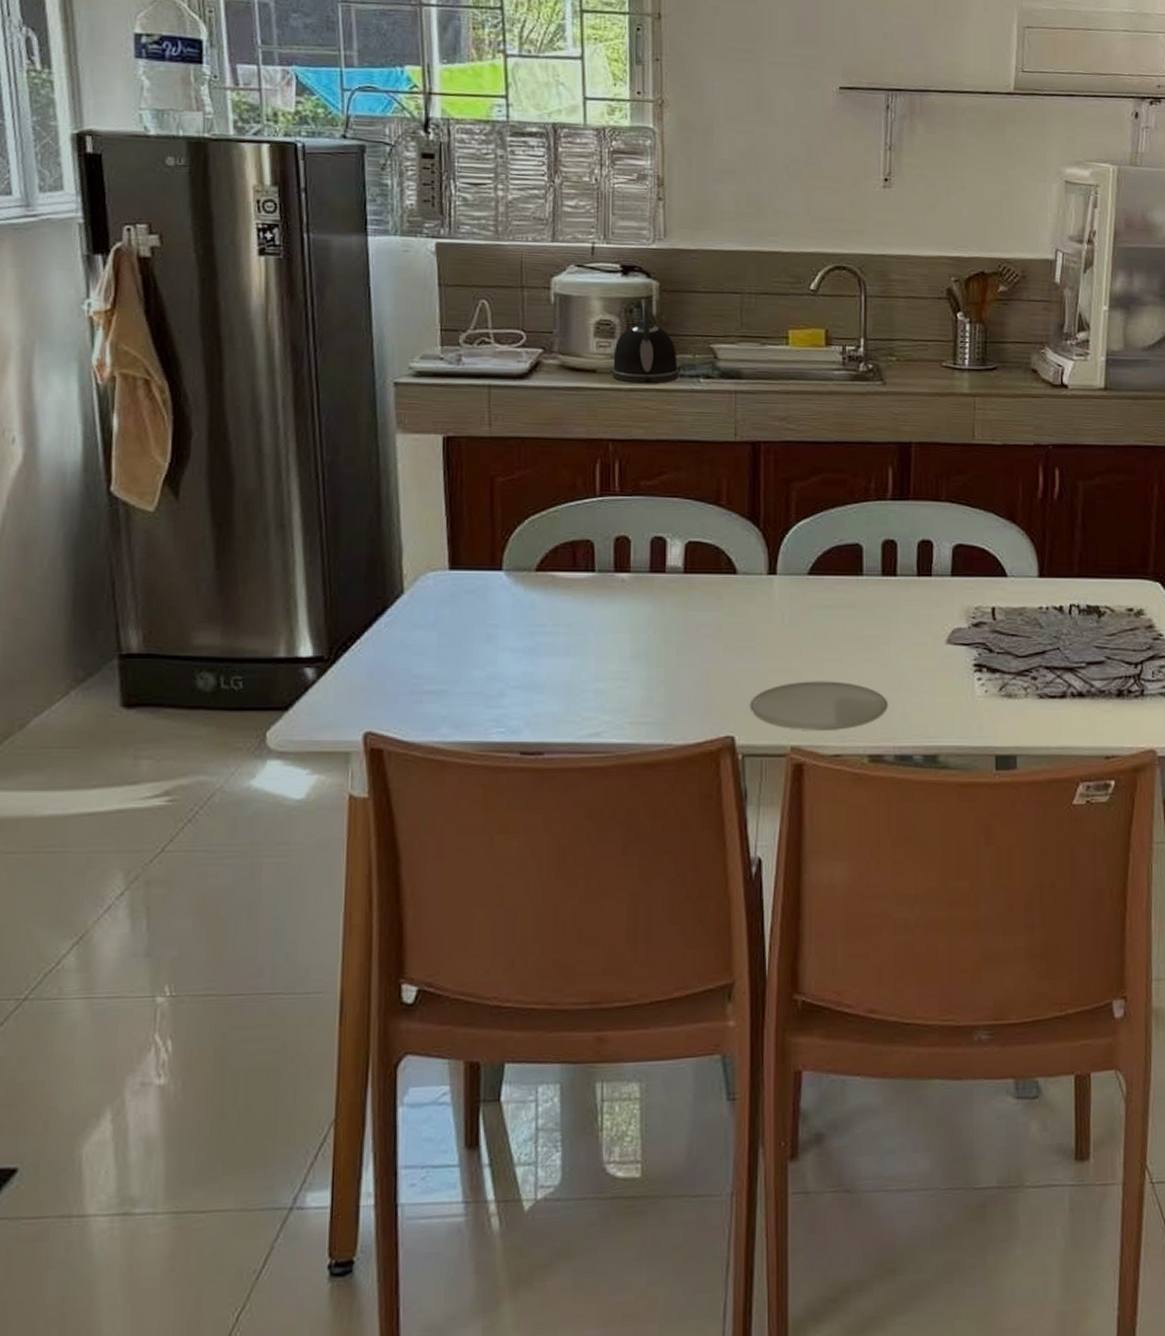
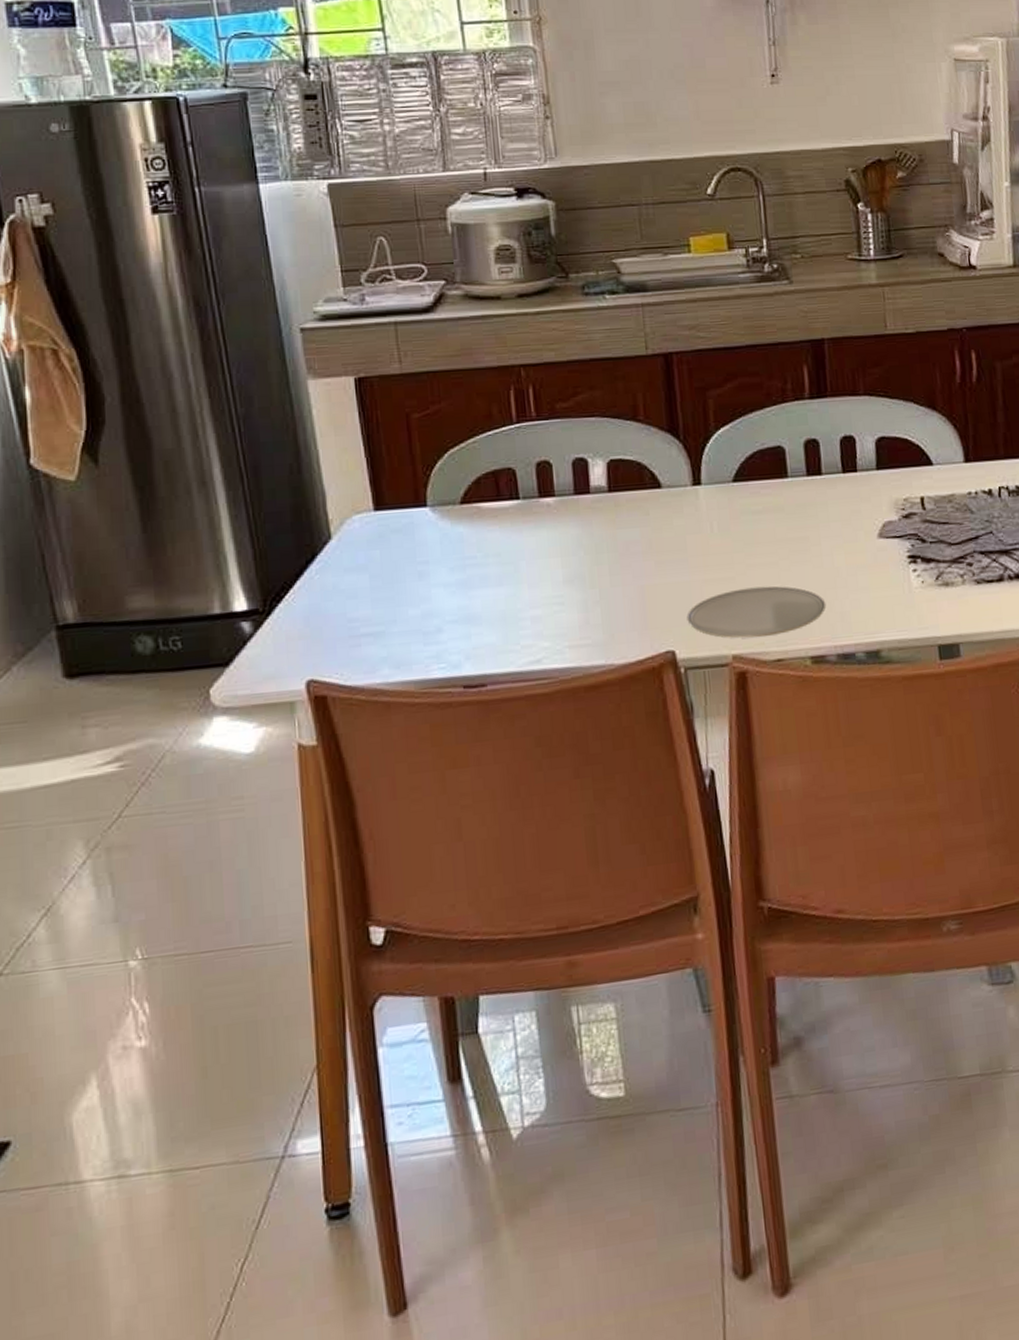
kettle: present [612,298,679,384] -> none [516,220,584,307]

